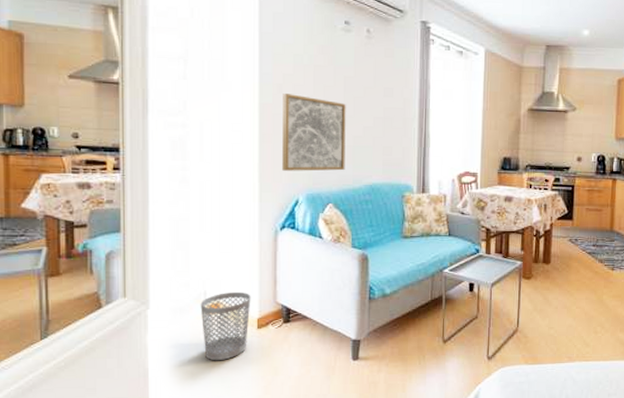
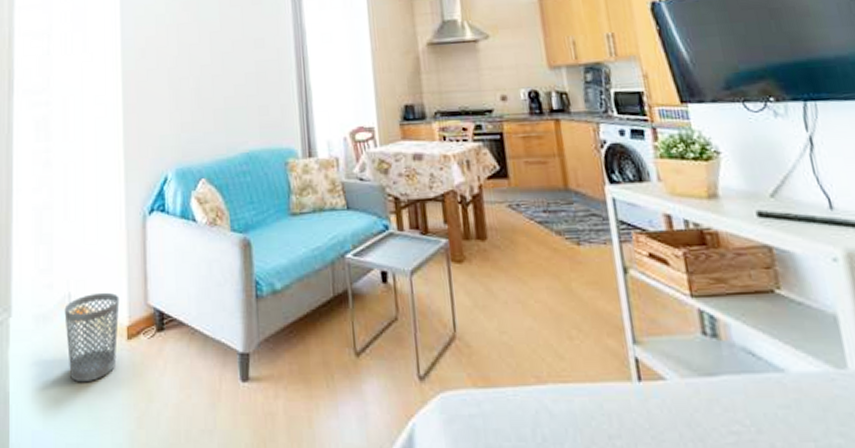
wall art: present [282,94,346,171] -> none [146,57,217,144]

